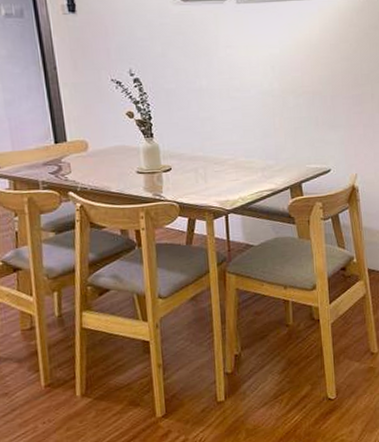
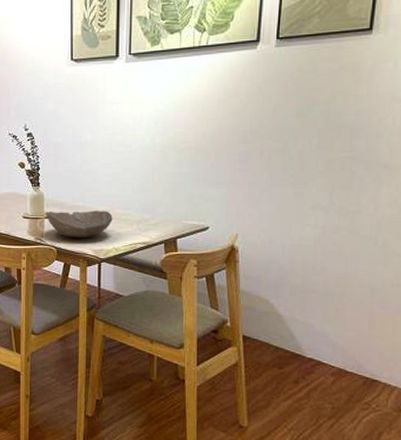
bowl: none [163,160,237,191] -> present [46,211,113,238]

